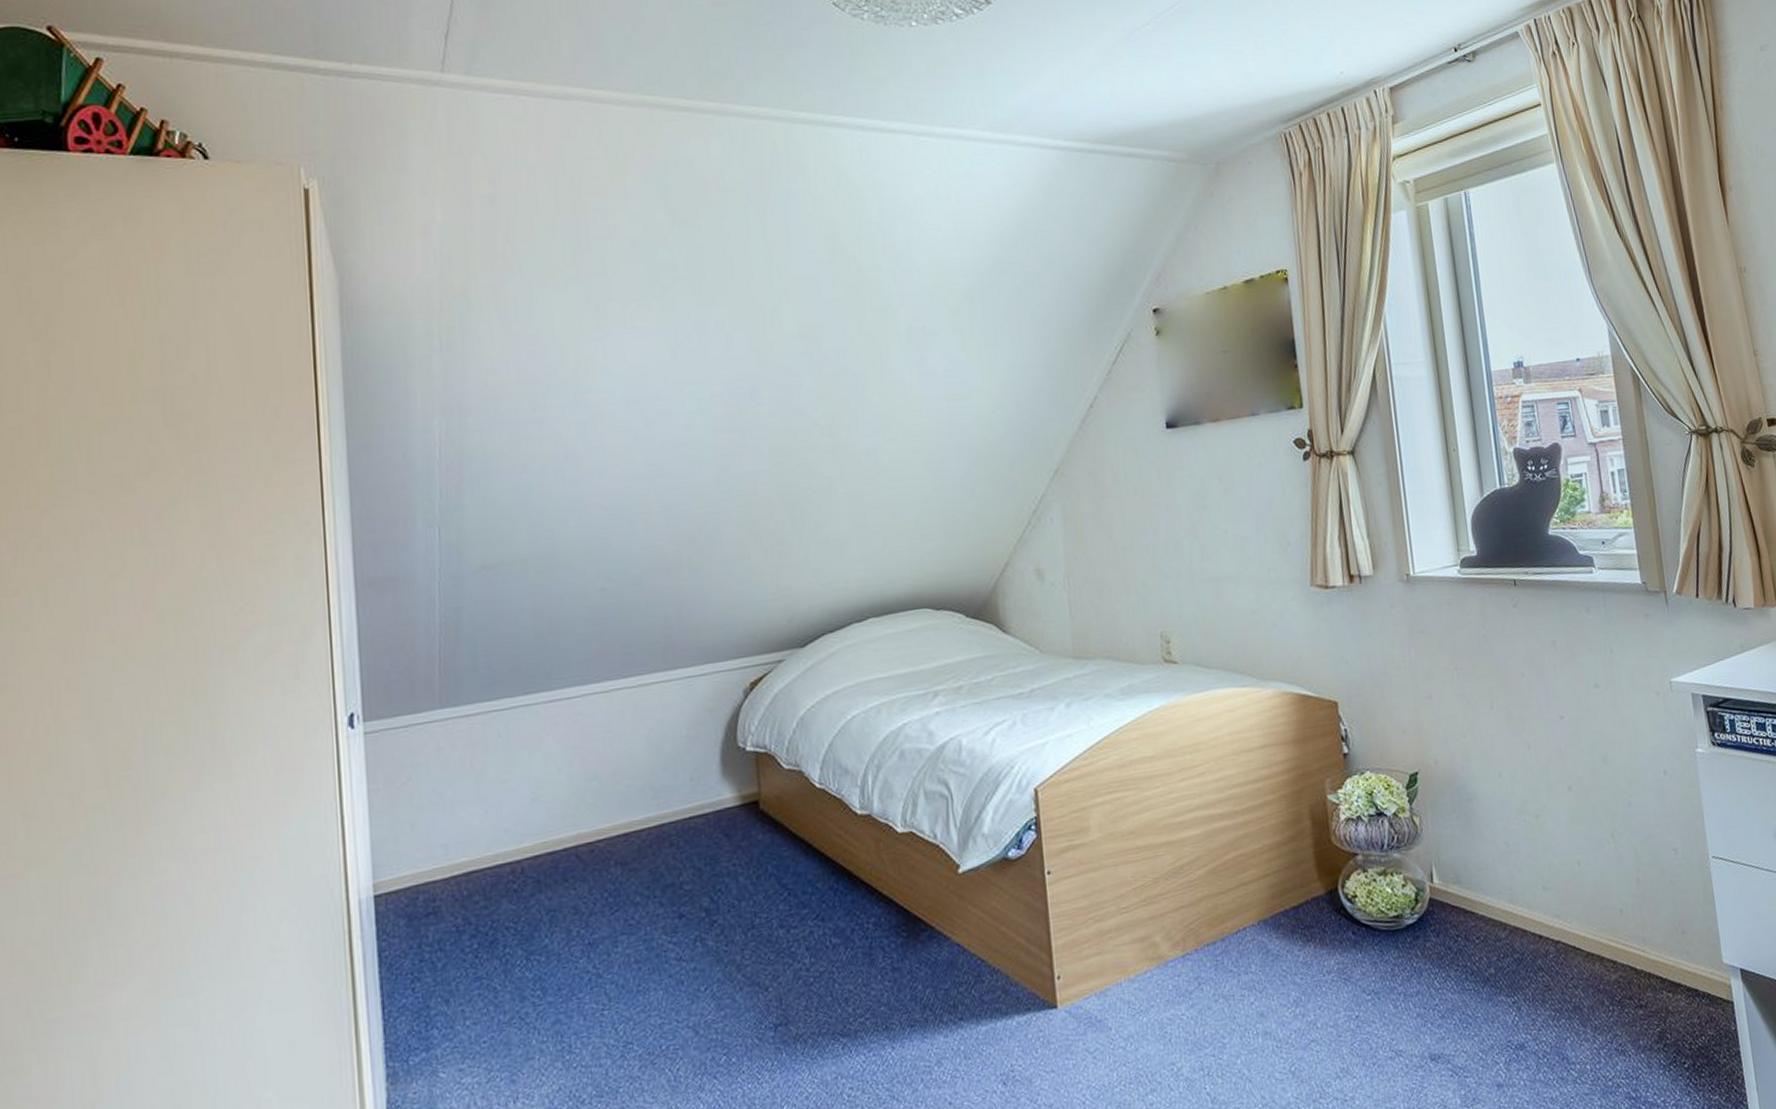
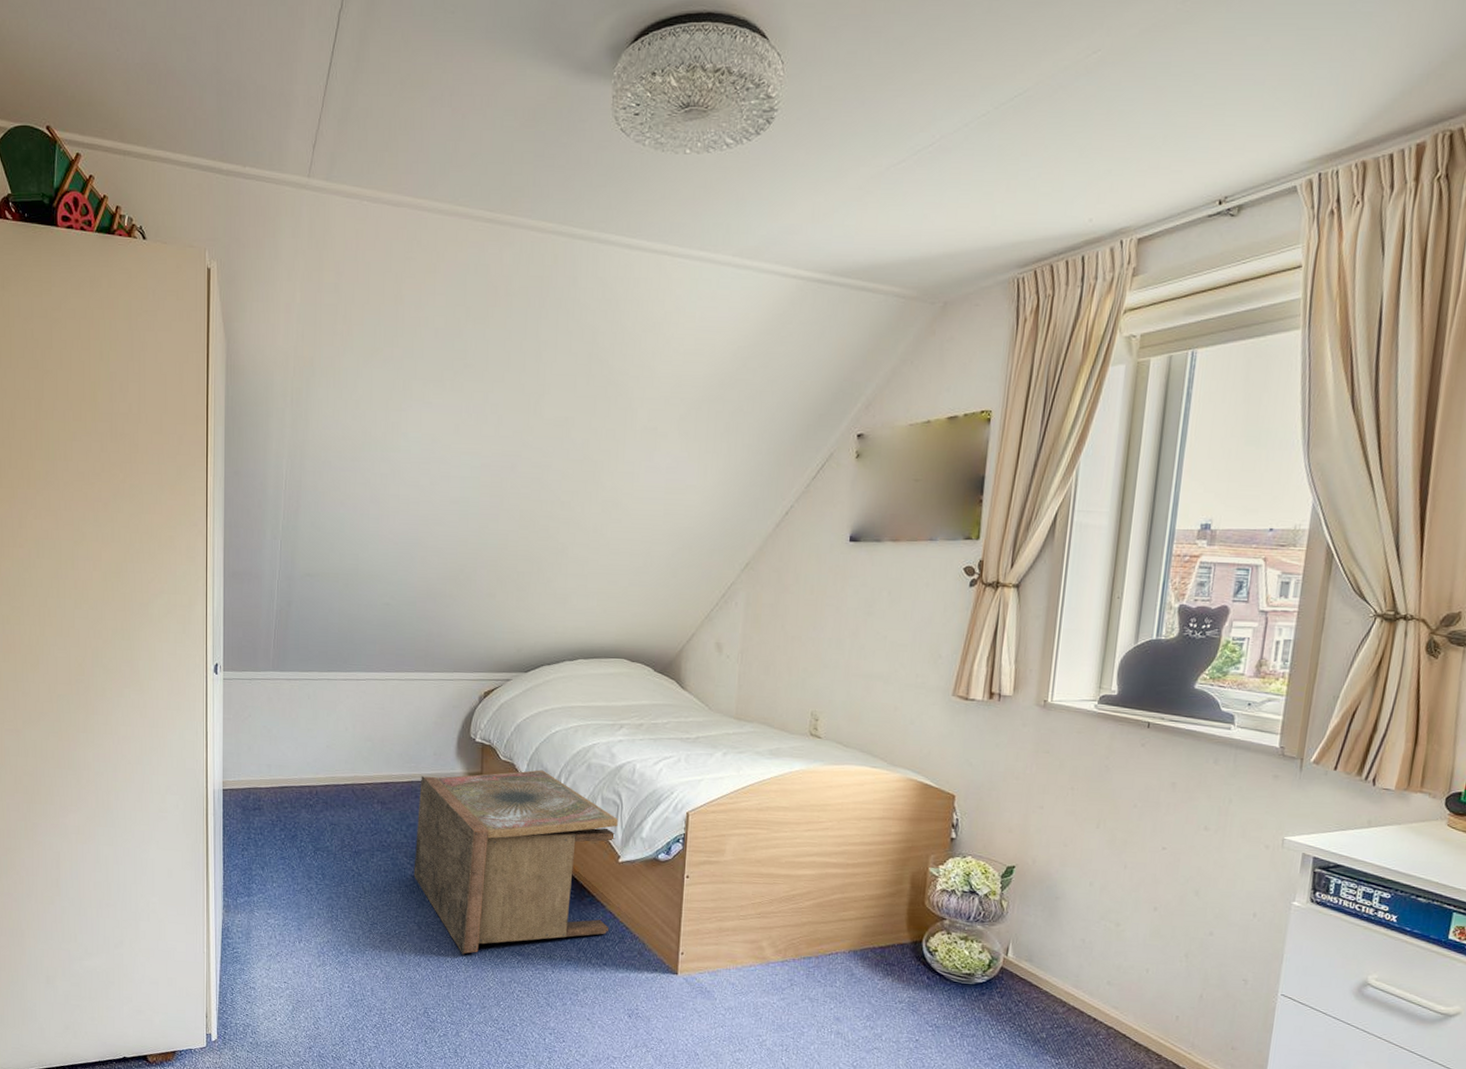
nightstand: none [675,771,959,1056] -> present [413,770,618,955]

